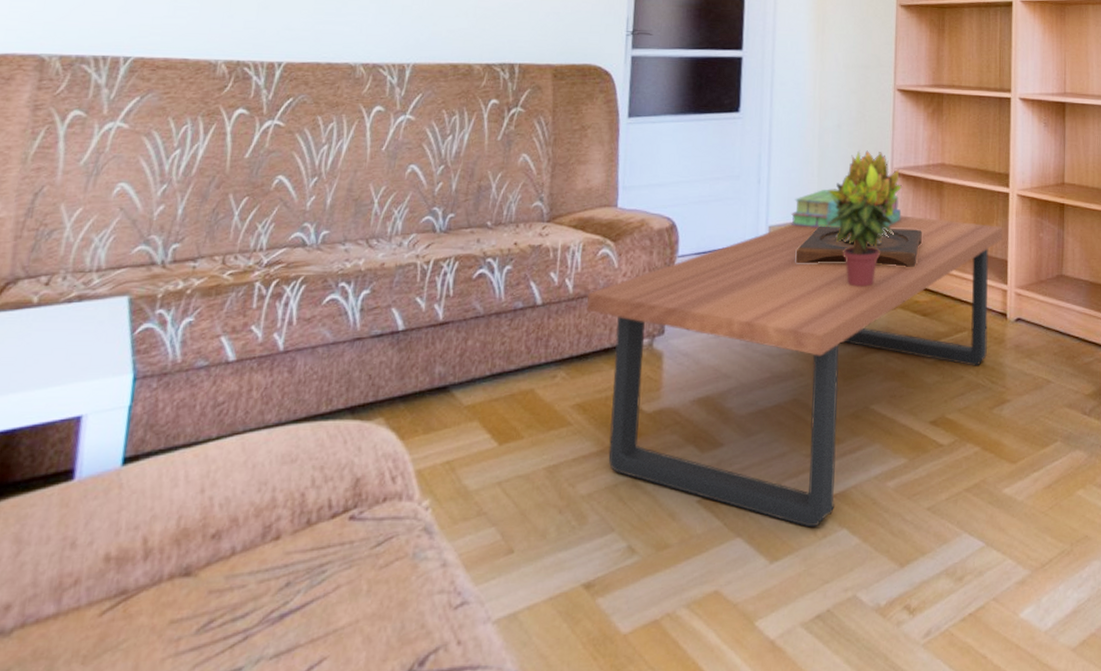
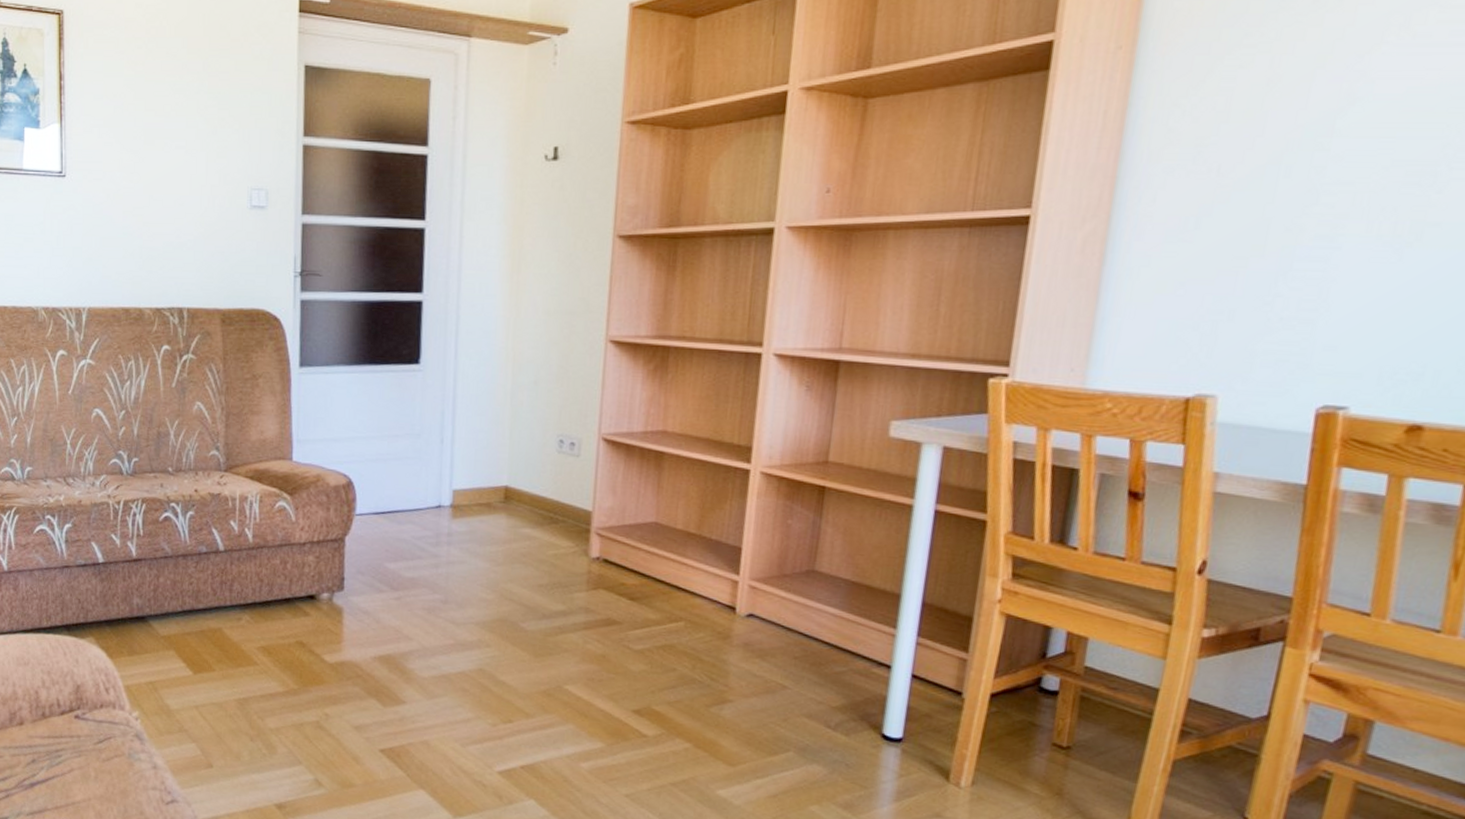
coffee table: present [587,215,1004,528] -> none [267,488,740,793]
stack of books: present [790,190,902,229] -> none [477,454,609,501]
wooden tray: present [795,226,923,268] -> none [482,493,635,548]
potted plant: present [826,150,903,287] -> none [518,411,612,563]

